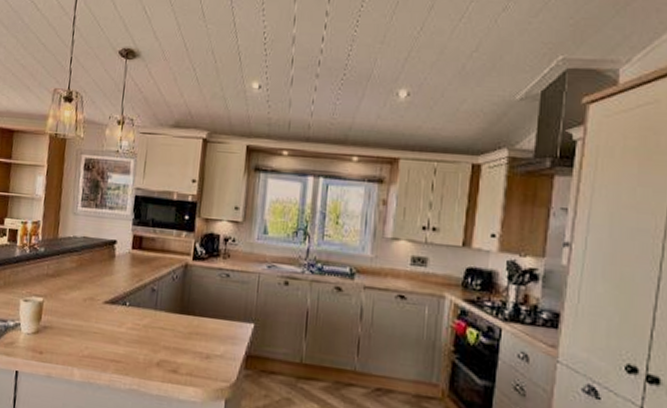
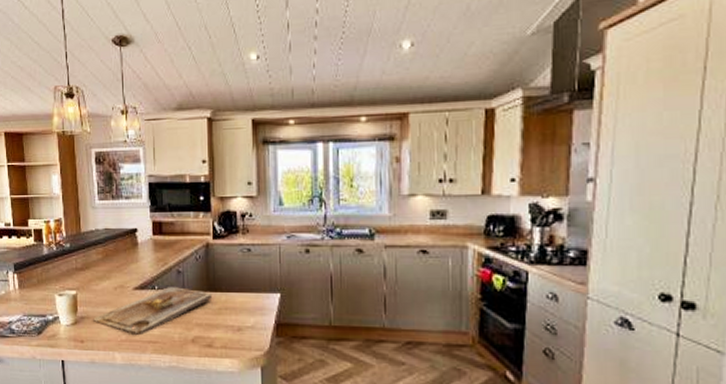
cutting board: none [56,304,185,353] -> present [93,287,213,336]

